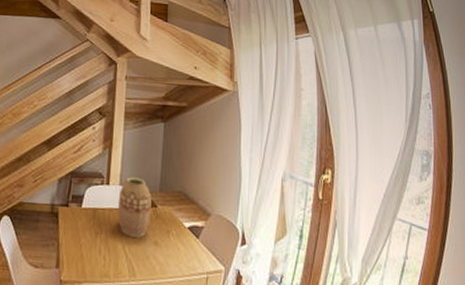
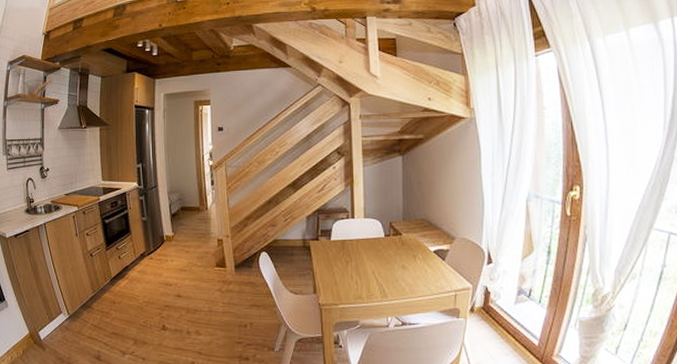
vase: present [117,177,152,238] -> none [364,209,396,263]

